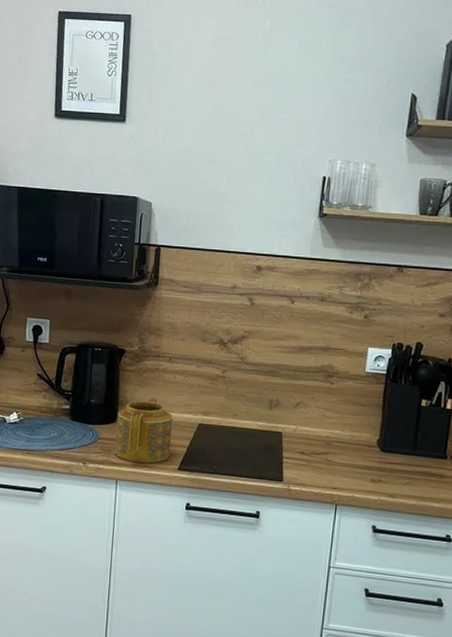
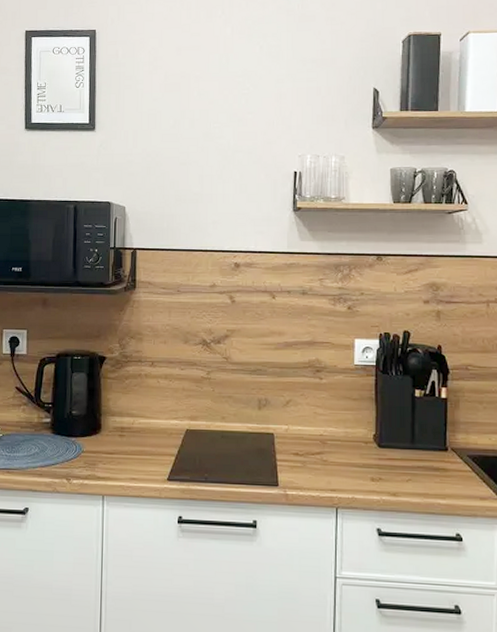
teapot: present [114,397,173,464] -> none [99,405,159,476]

